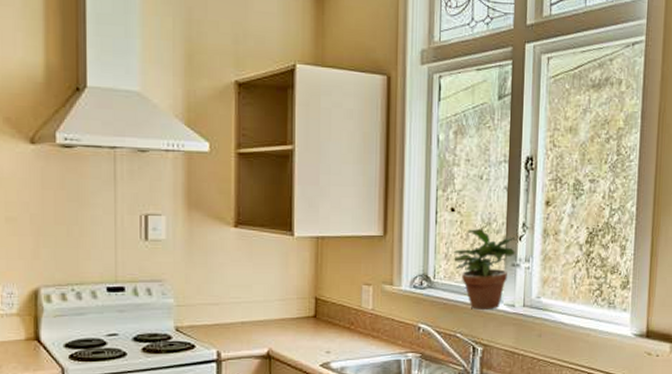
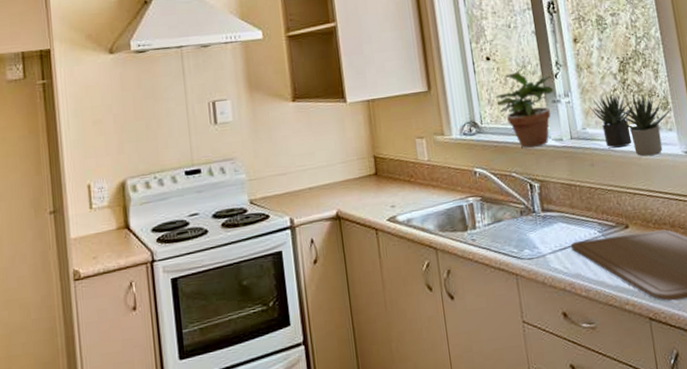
succulent plant: none [548,263,630,334] -> present [588,92,672,157]

